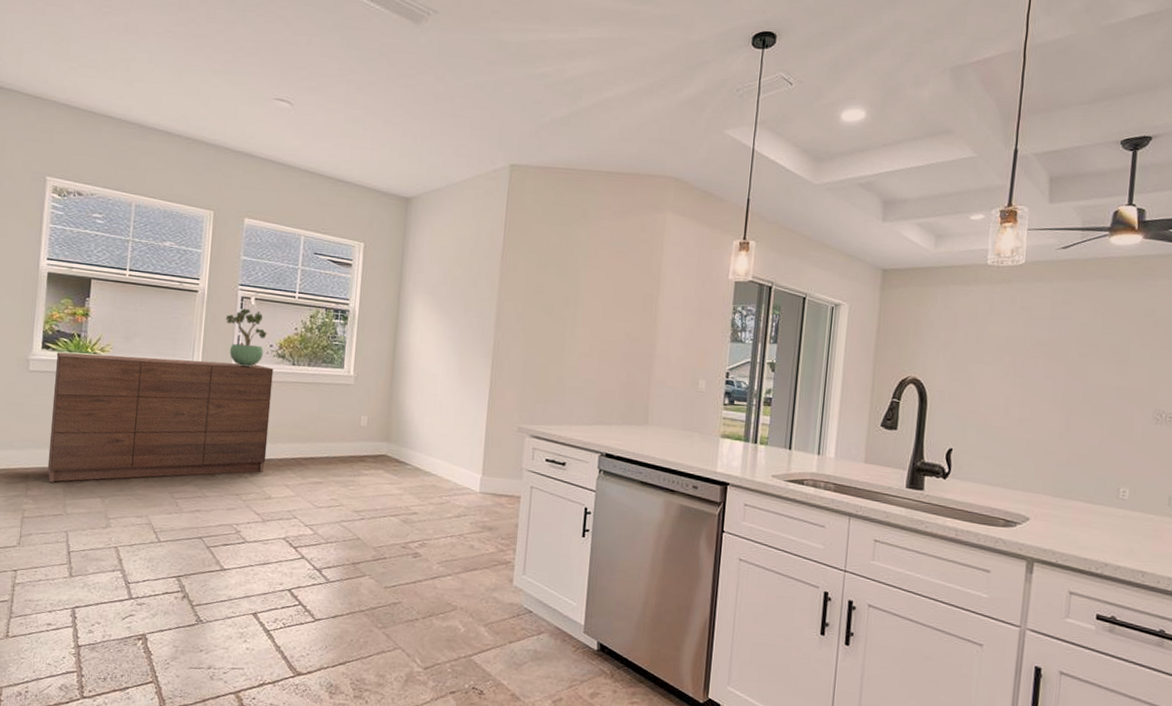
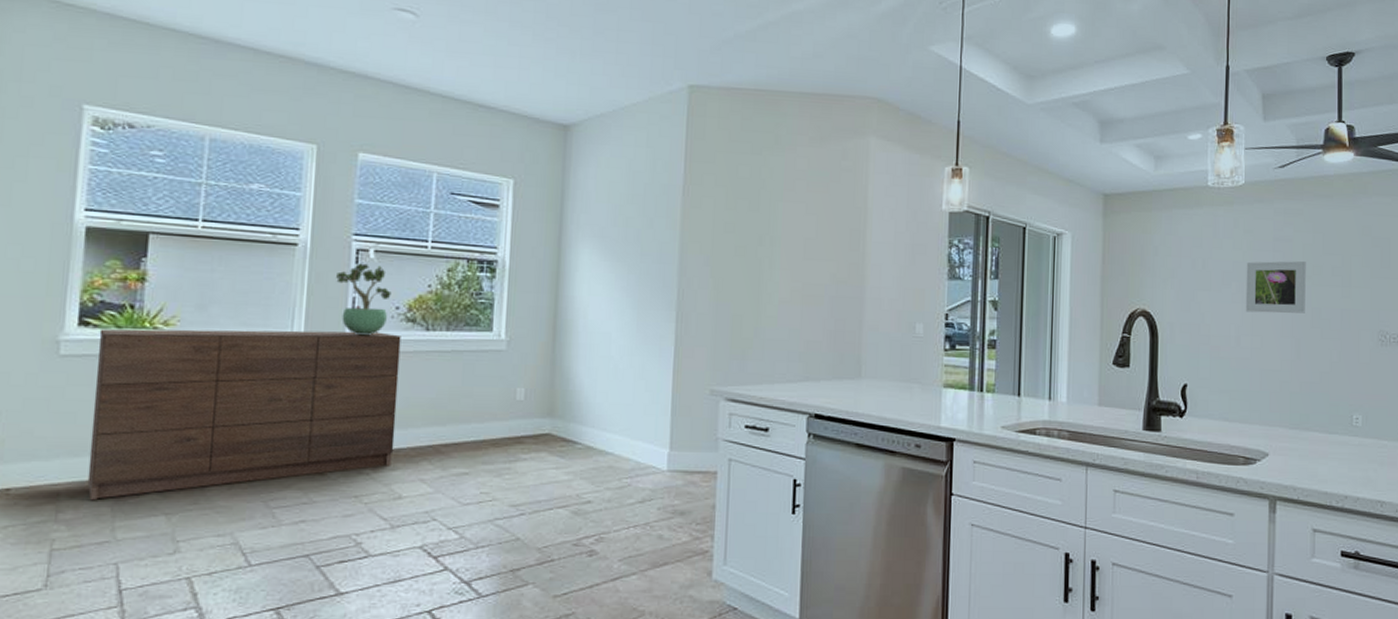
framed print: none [1016,337,1083,389] -> present [1245,261,1306,314]

